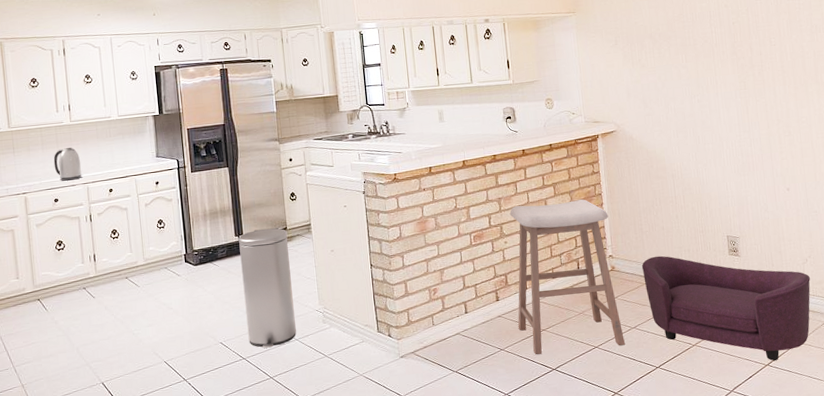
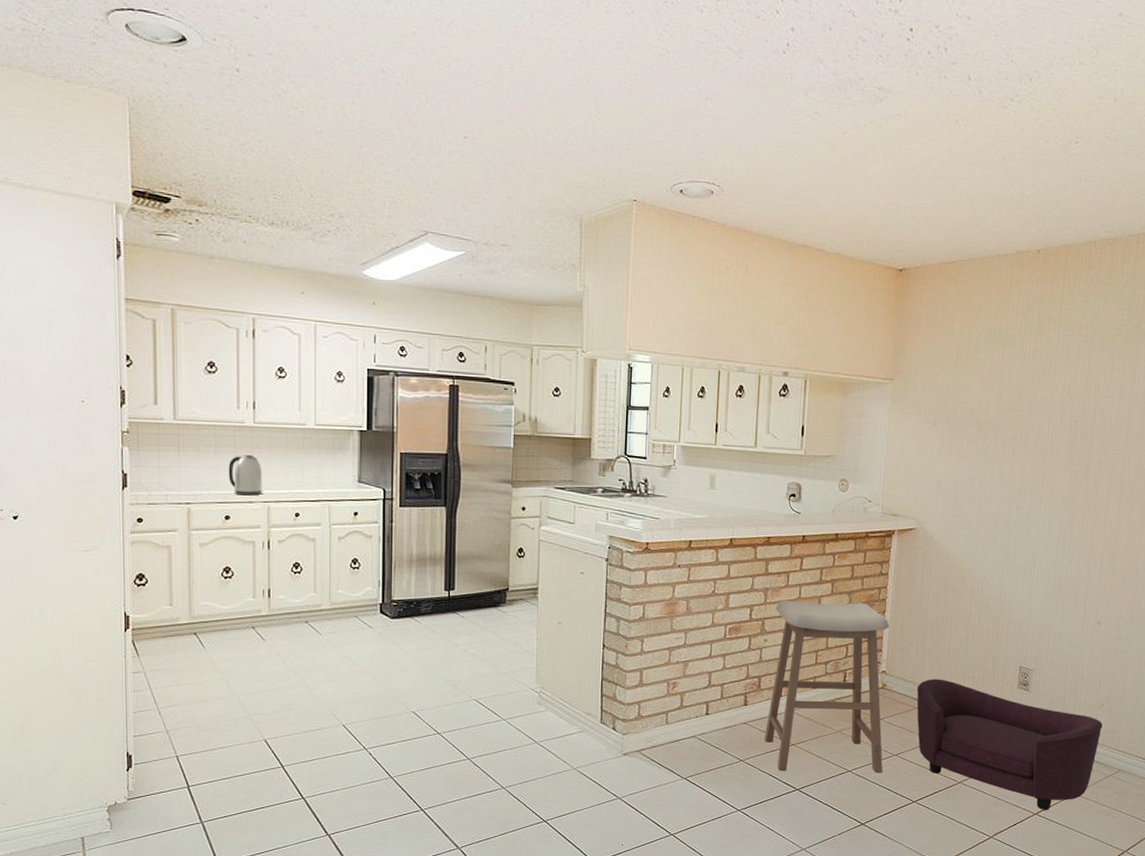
pedal bin: present [238,227,296,348] -> none [447,586,509,725]

